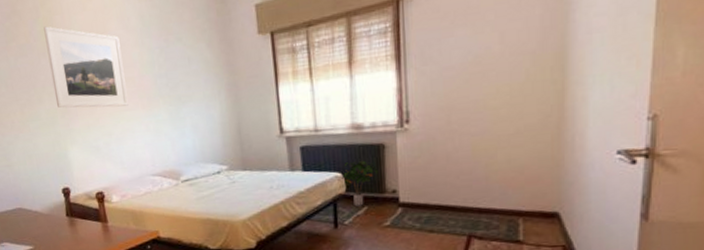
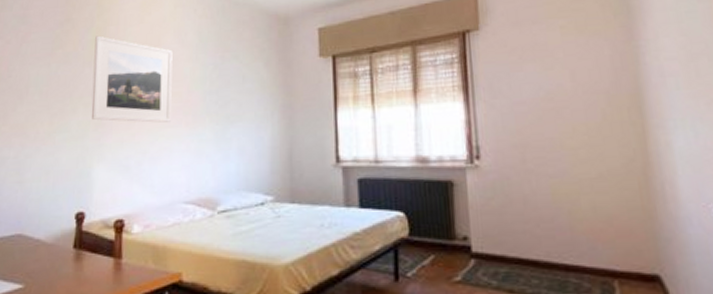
potted plant: present [342,160,379,207] -> none [404,198,447,255]

